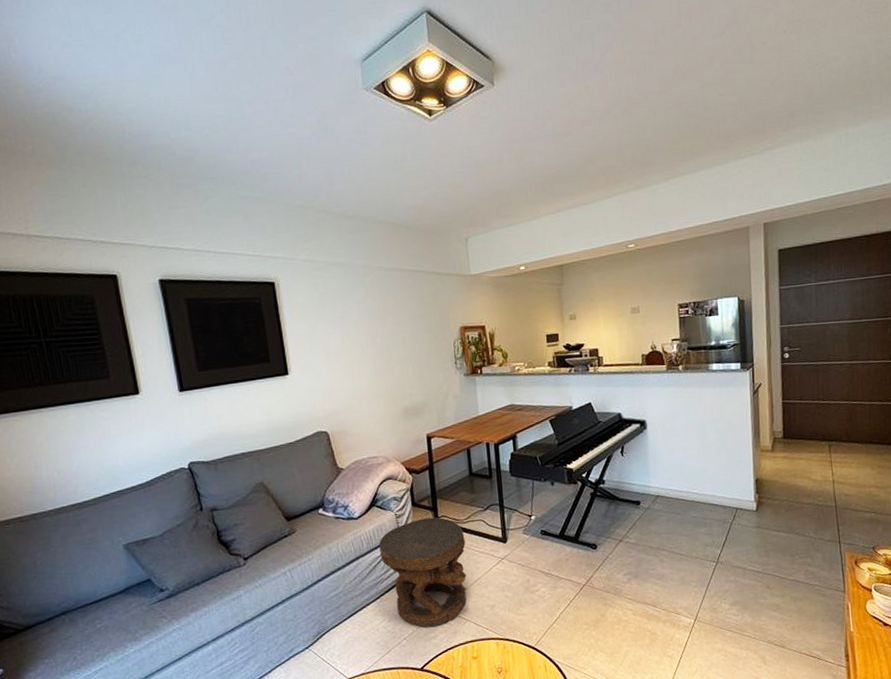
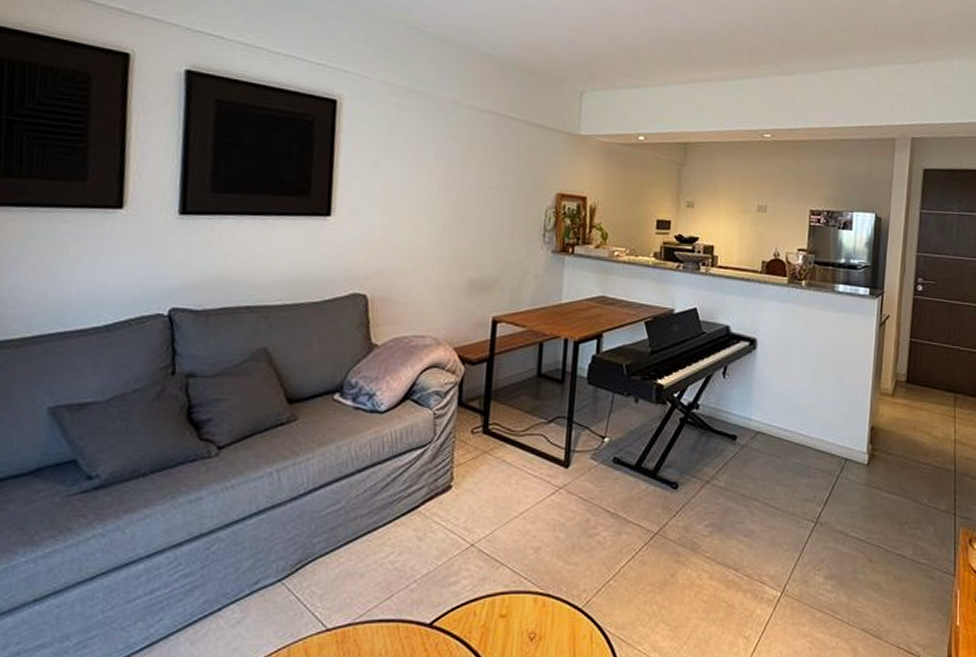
side table: present [378,517,467,628] -> none [403,423,518,569]

